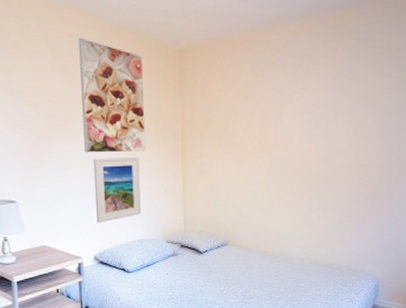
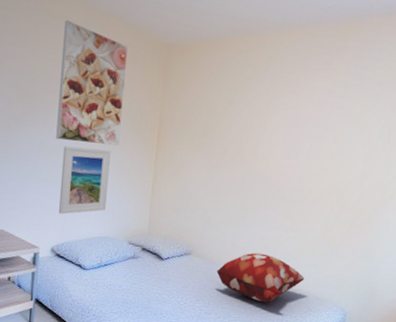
decorative pillow: none [253,235,336,280] -> present [216,252,305,303]

